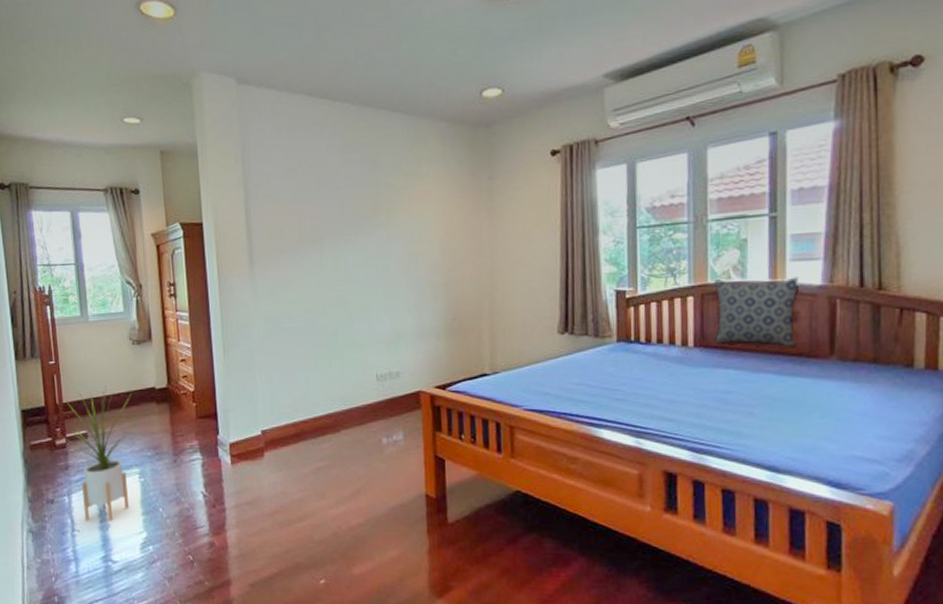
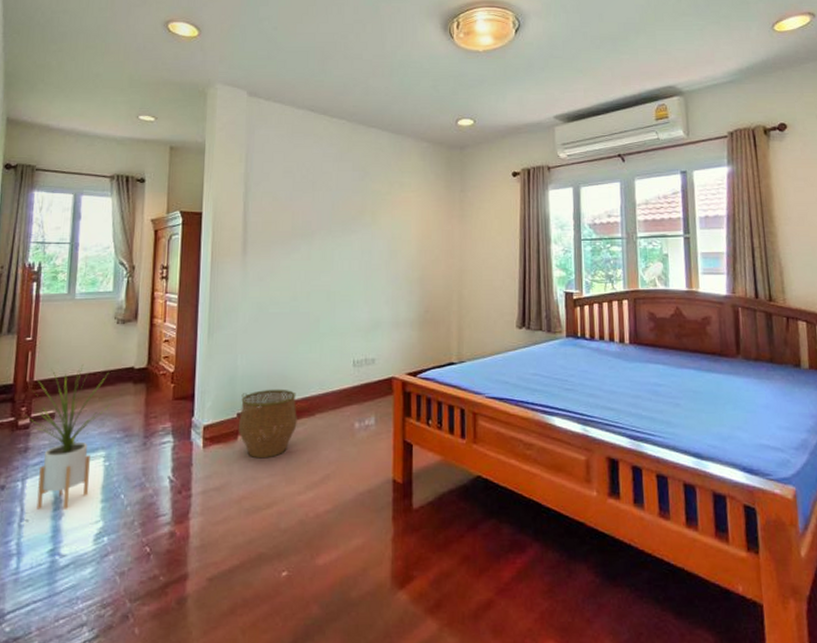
basket: none [263,405,323,475] -> present [238,389,297,459]
pillow: present [715,277,799,349] -> none [644,287,712,348]

